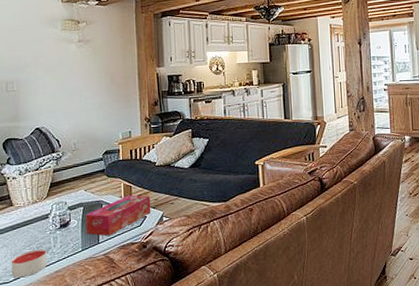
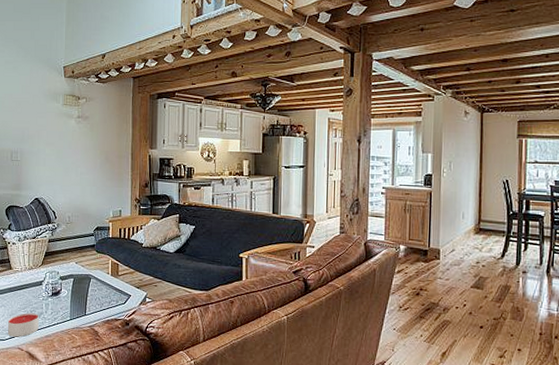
tissue box: present [85,195,151,236] -> none [74,272,136,310]

